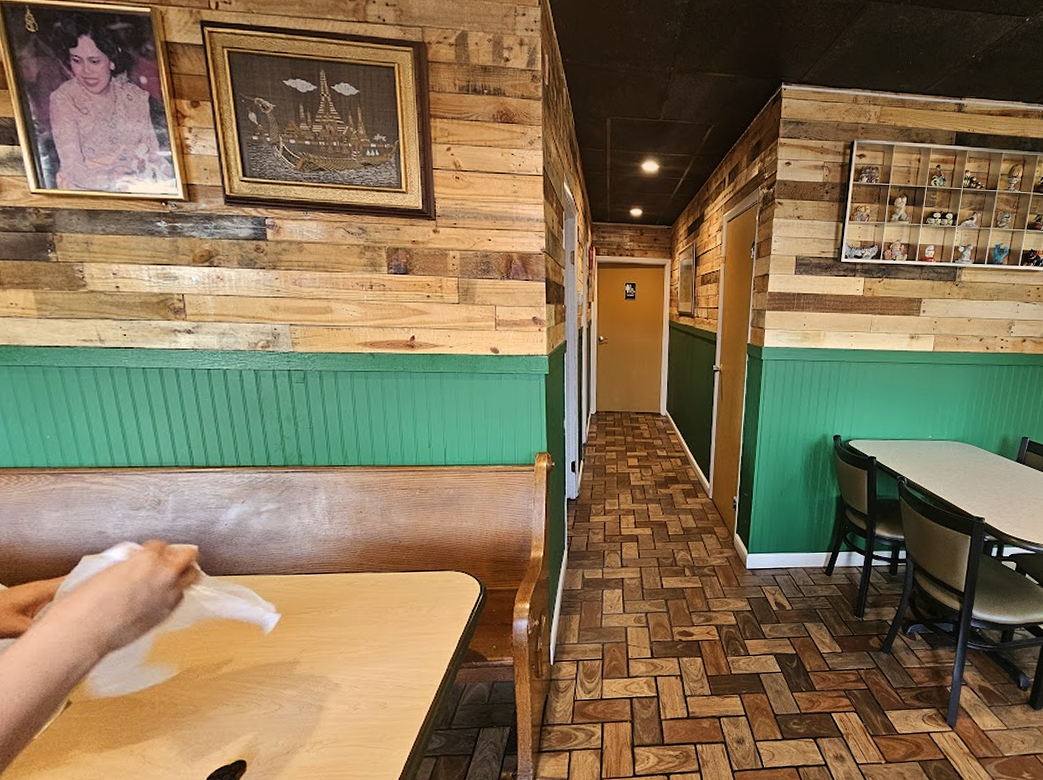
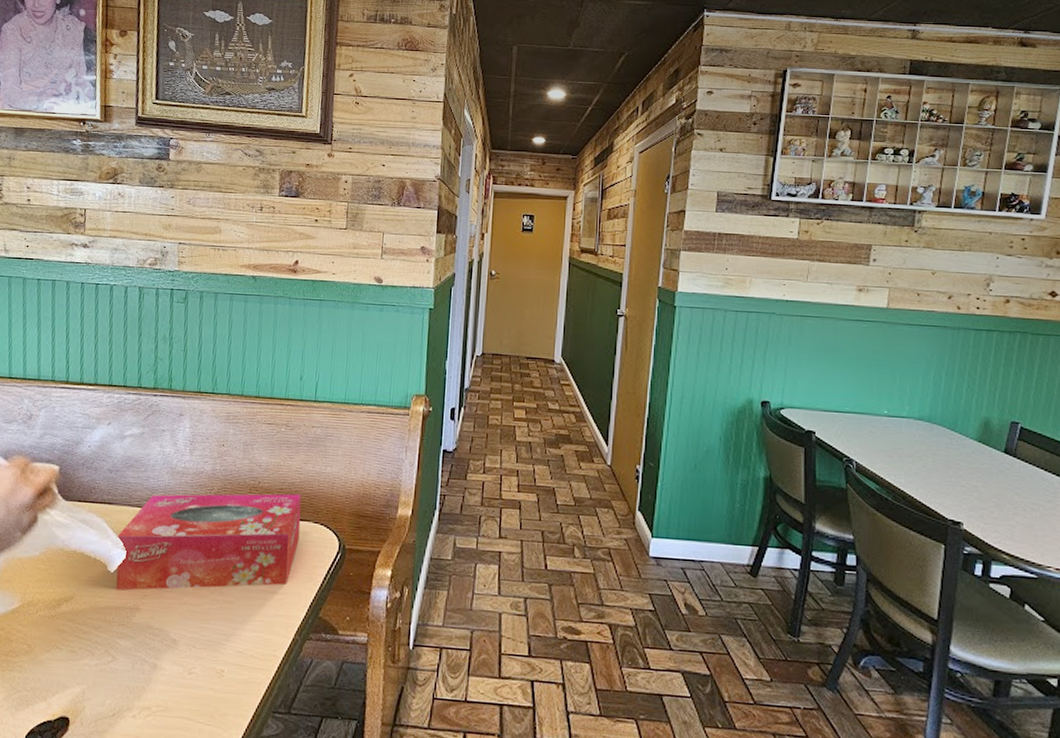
tissue box: none [267,548,443,649] -> present [115,493,302,591]

